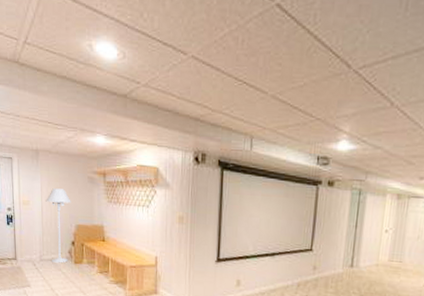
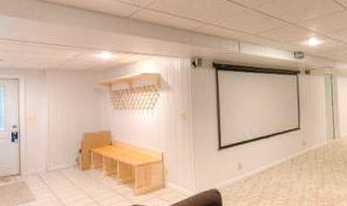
floor lamp: present [46,188,71,263] -> none [52,102,78,172]

